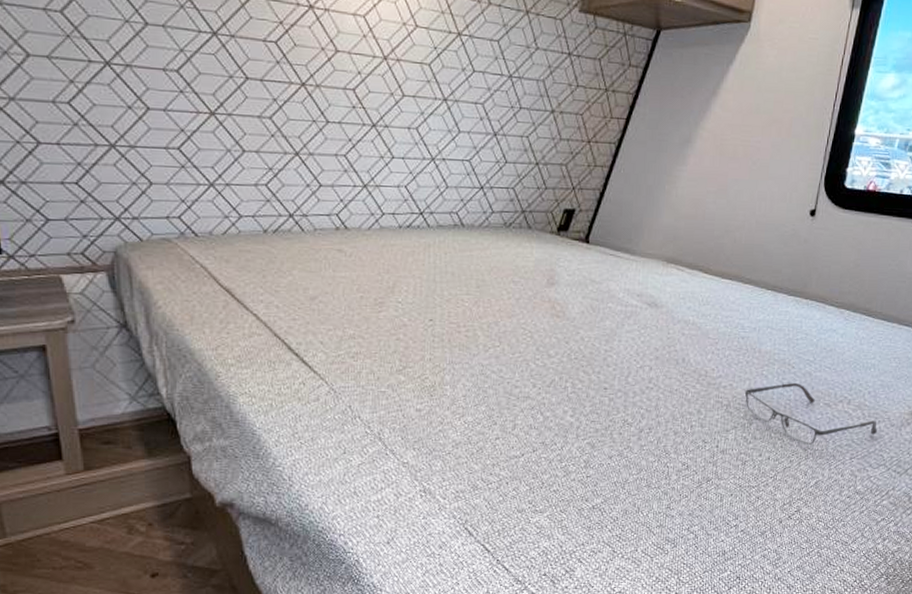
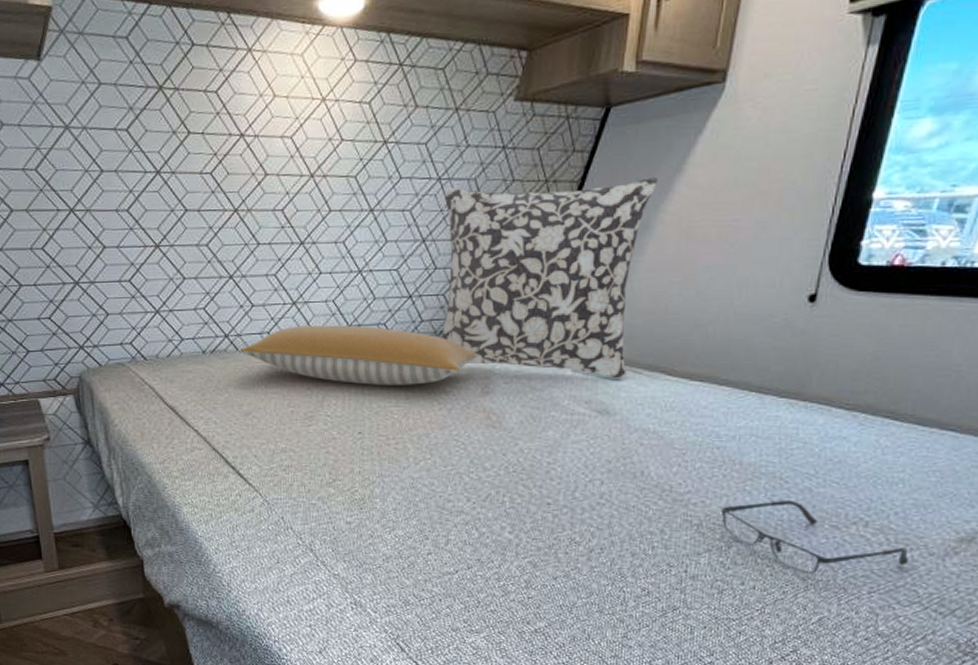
pillow: none [306,209,545,274] -> present [240,325,478,385]
pillow: none [511,85,698,276] -> present [442,176,658,380]

